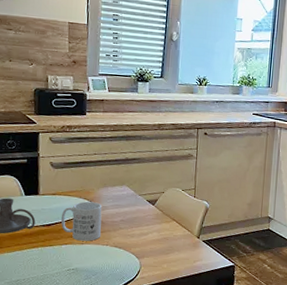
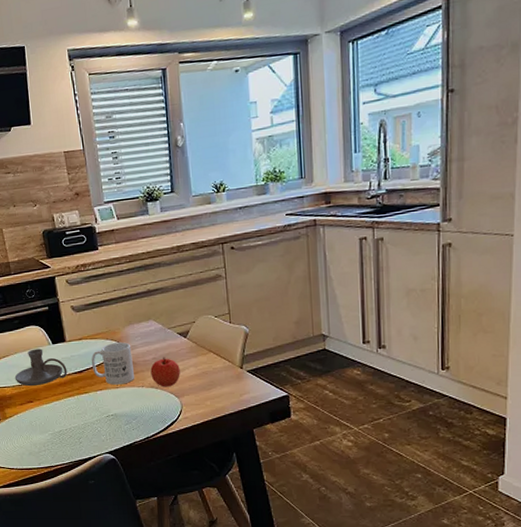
apple: none [116,220,144,248] -> present [150,357,180,387]

